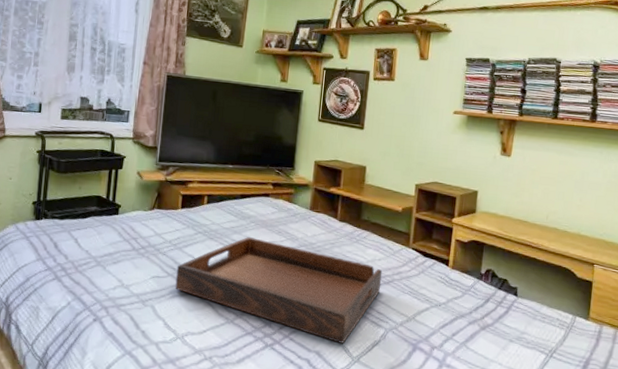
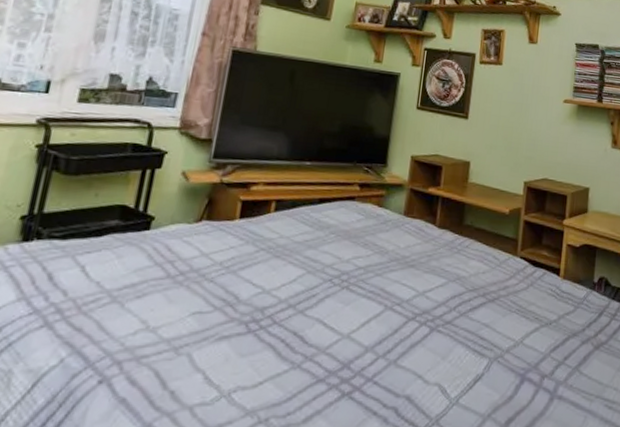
serving tray: present [175,237,383,344] -> none [223,252,487,382]

